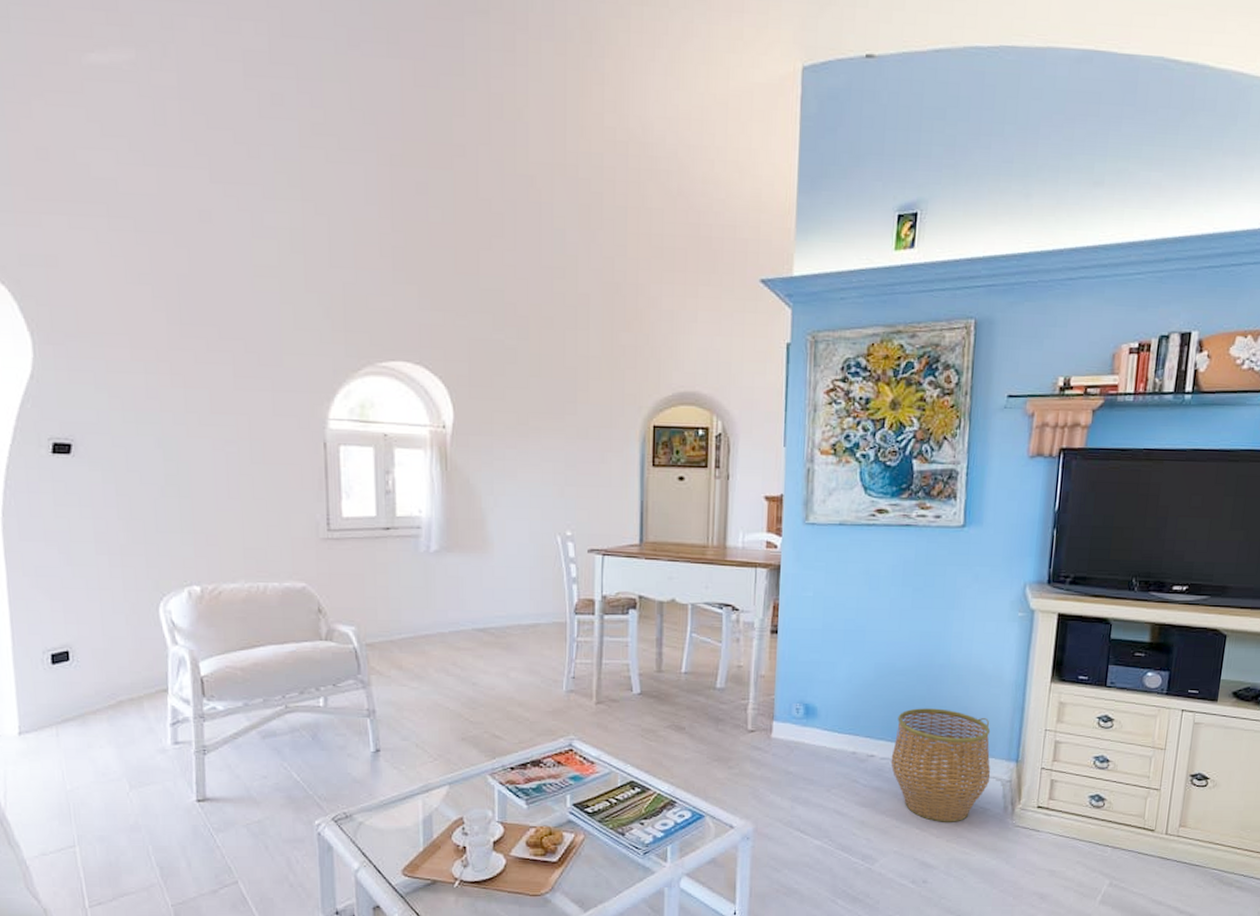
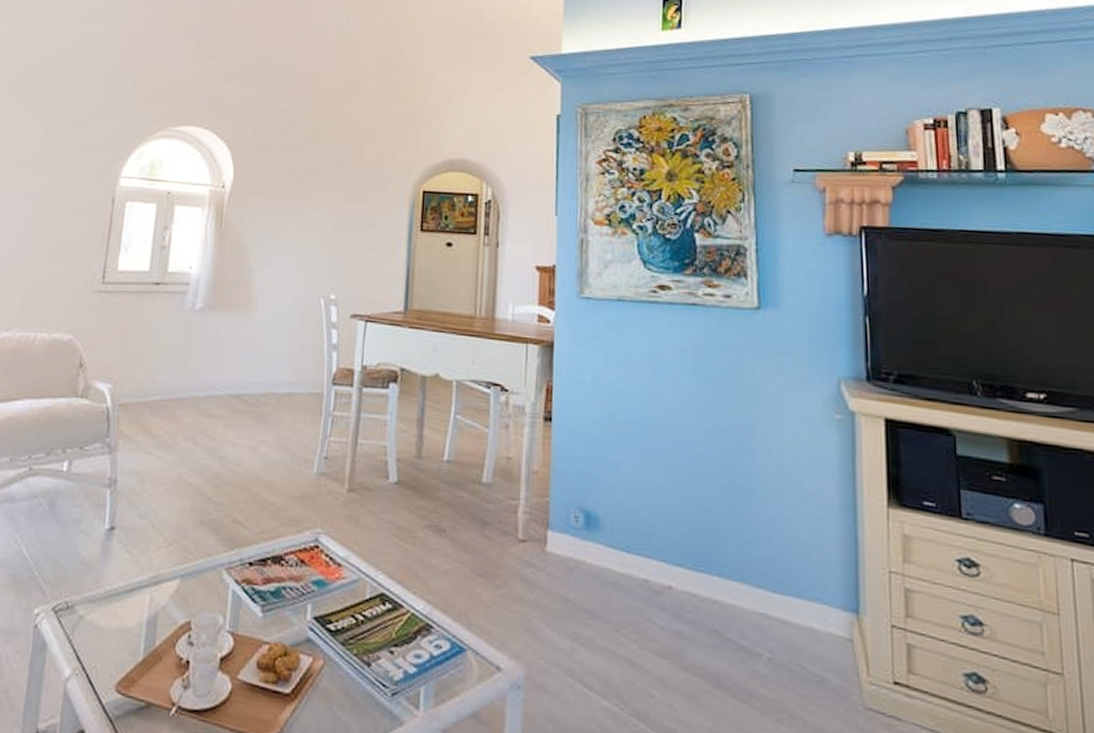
basket: present [891,708,991,822] -> none [693,527,825,694]

